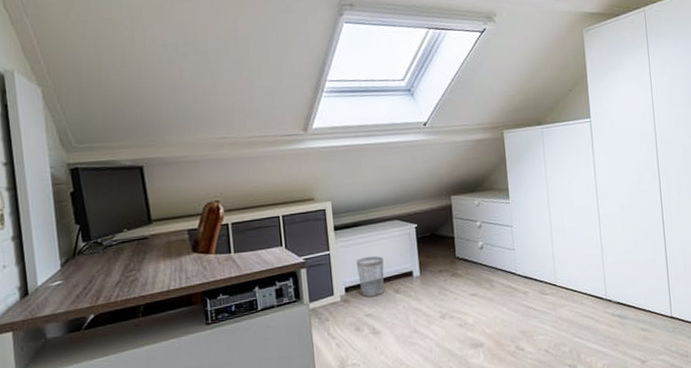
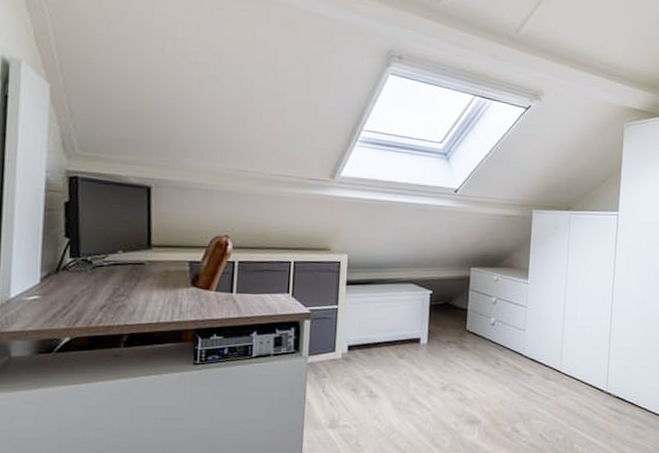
wastebasket: present [356,255,385,297] -> none [363,316,393,359]

